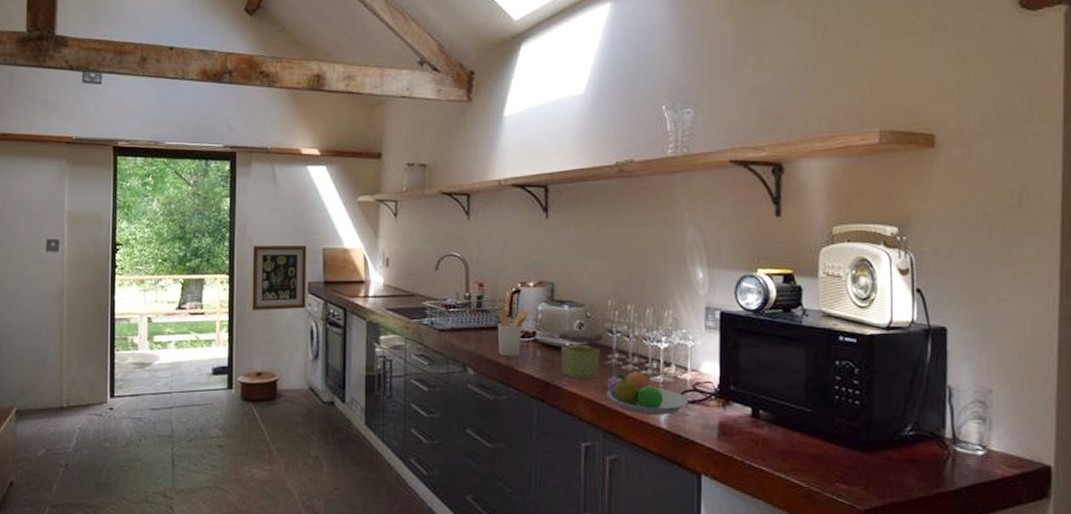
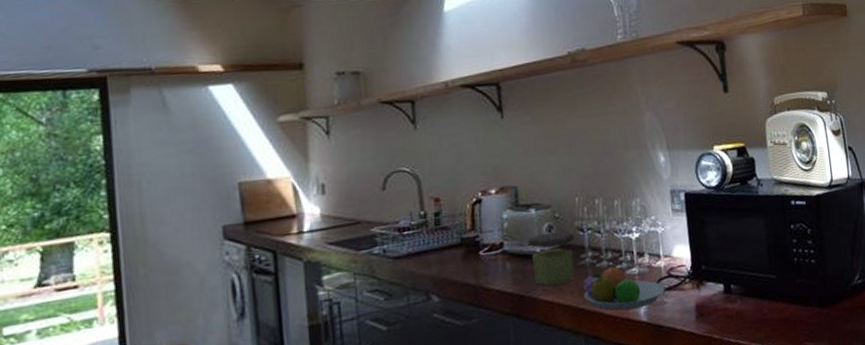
wall art: present [252,246,307,310] -> none [142,182,223,272]
utensil holder: present [497,308,530,357] -> none [459,220,495,275]

